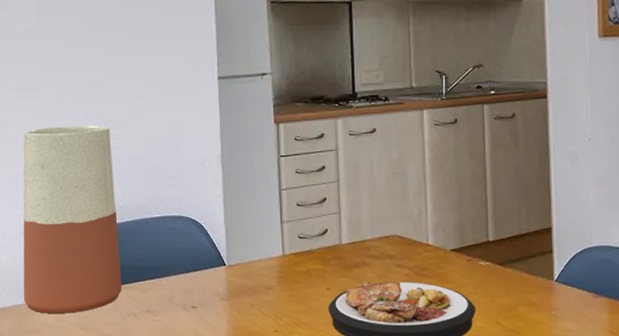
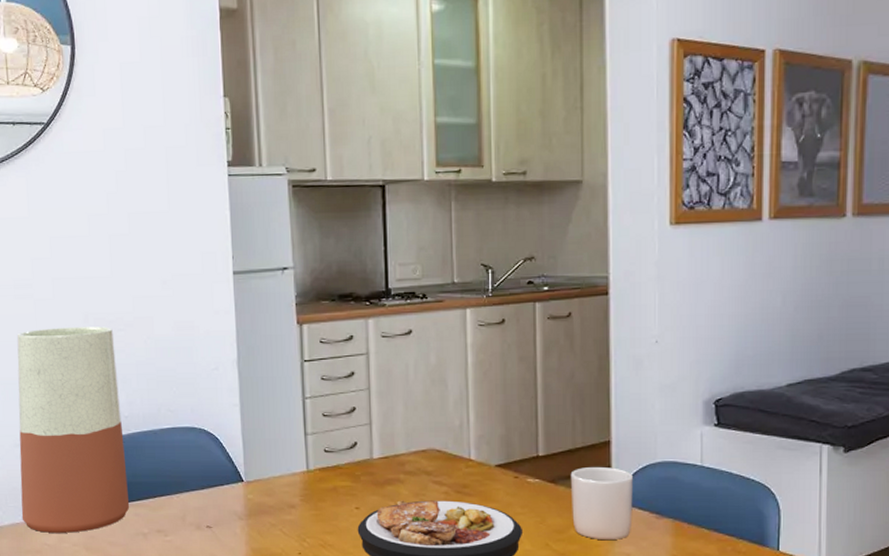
mug: none [517,250,573,318] -> present [570,466,634,541]

